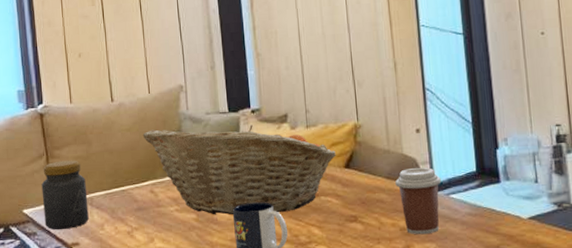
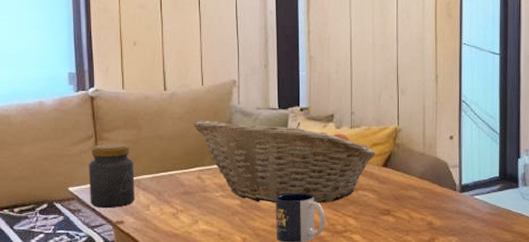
coffee cup: present [395,167,441,235] -> none [427,170,468,229]

